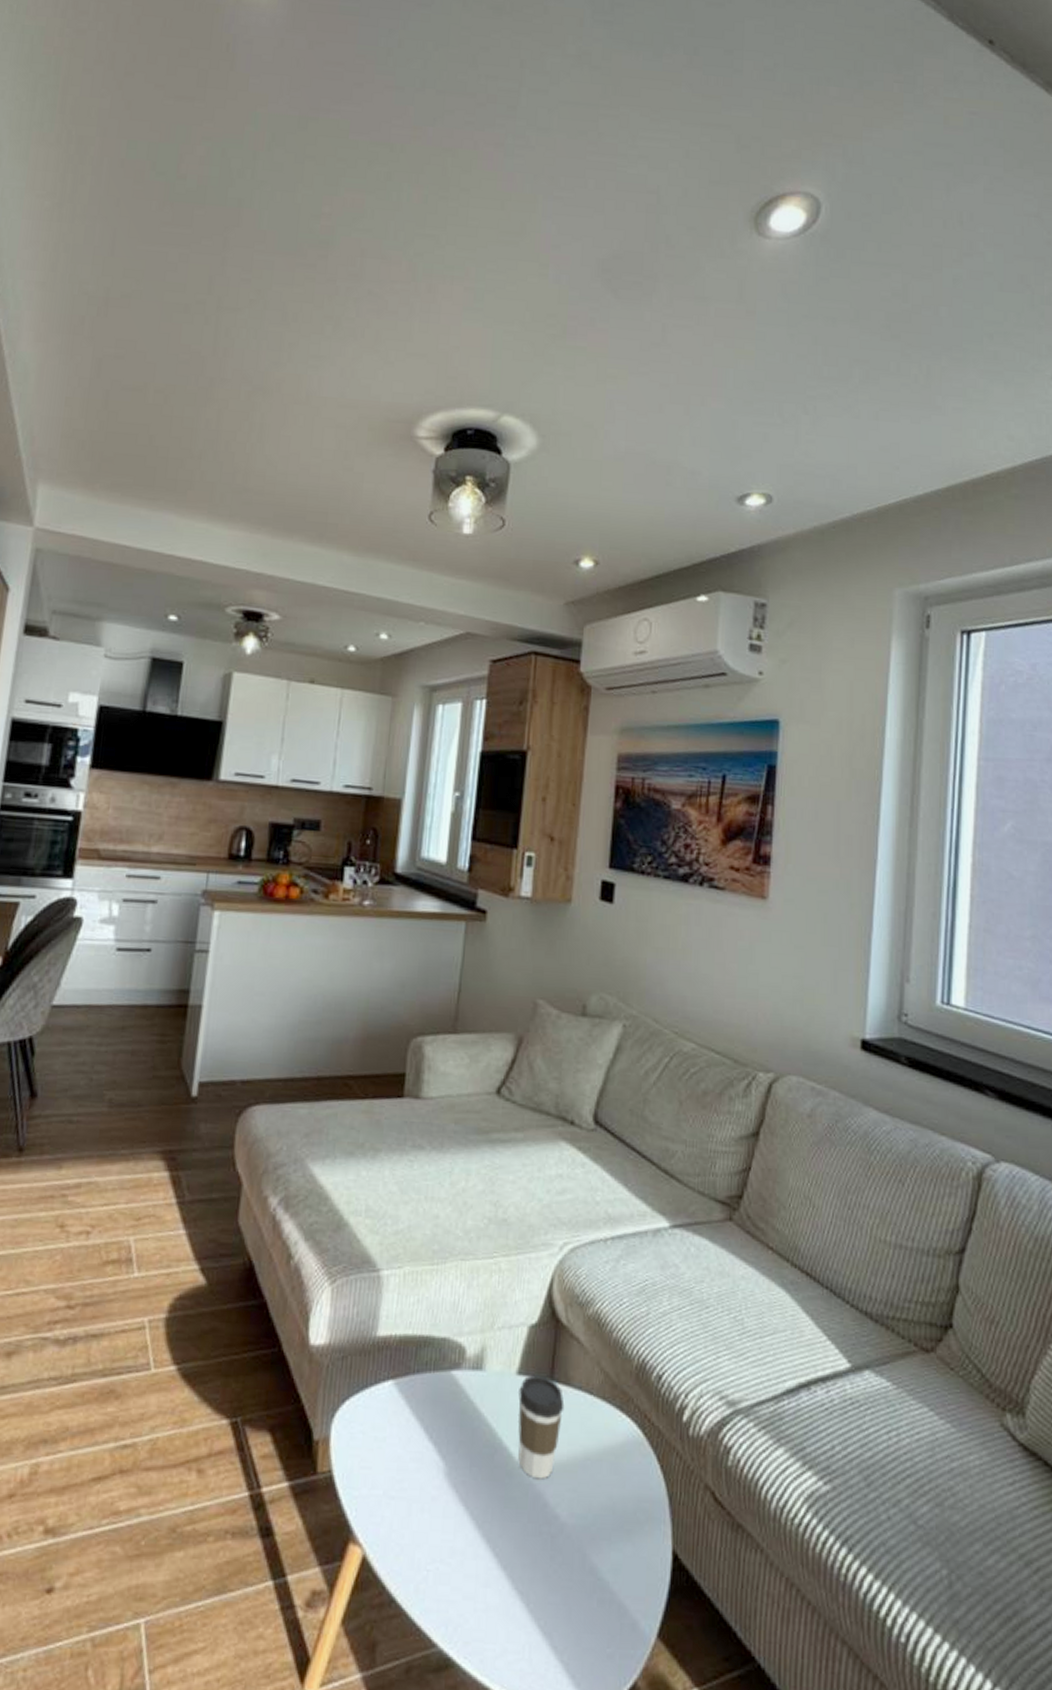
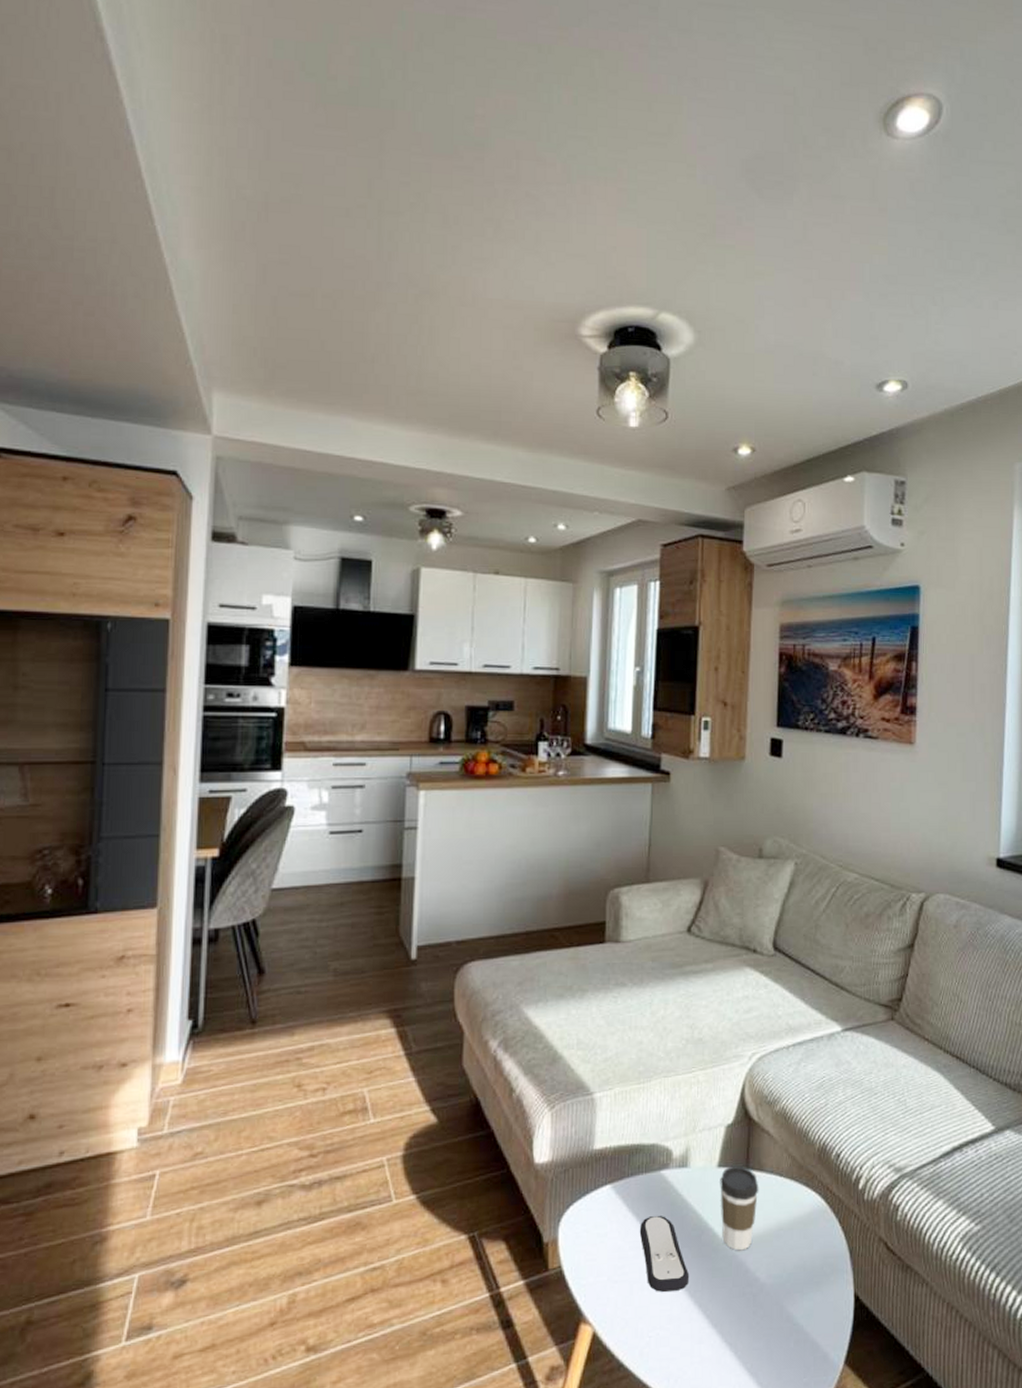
remote control: none [422,1424,478,1518] -> present [639,1216,690,1292]

